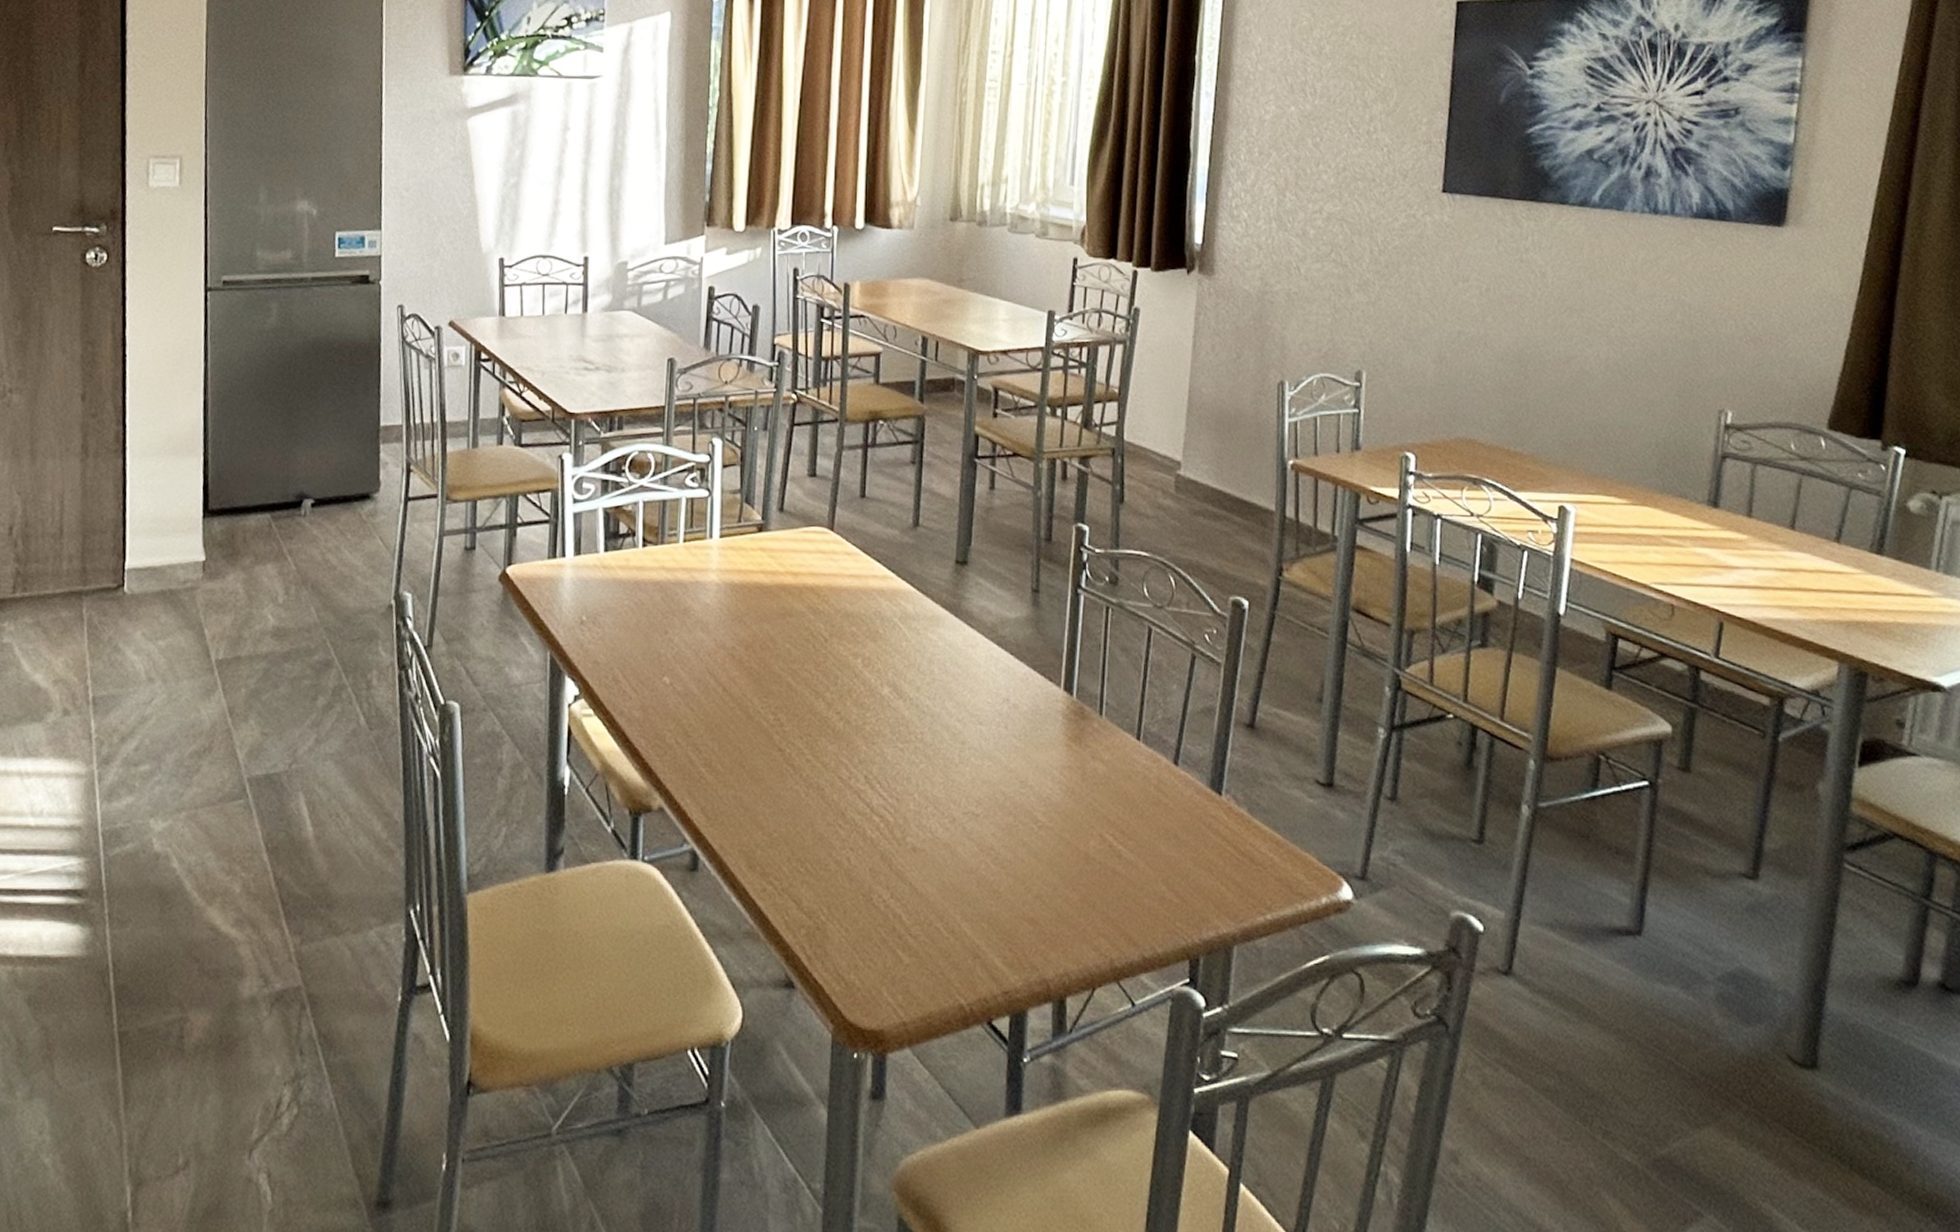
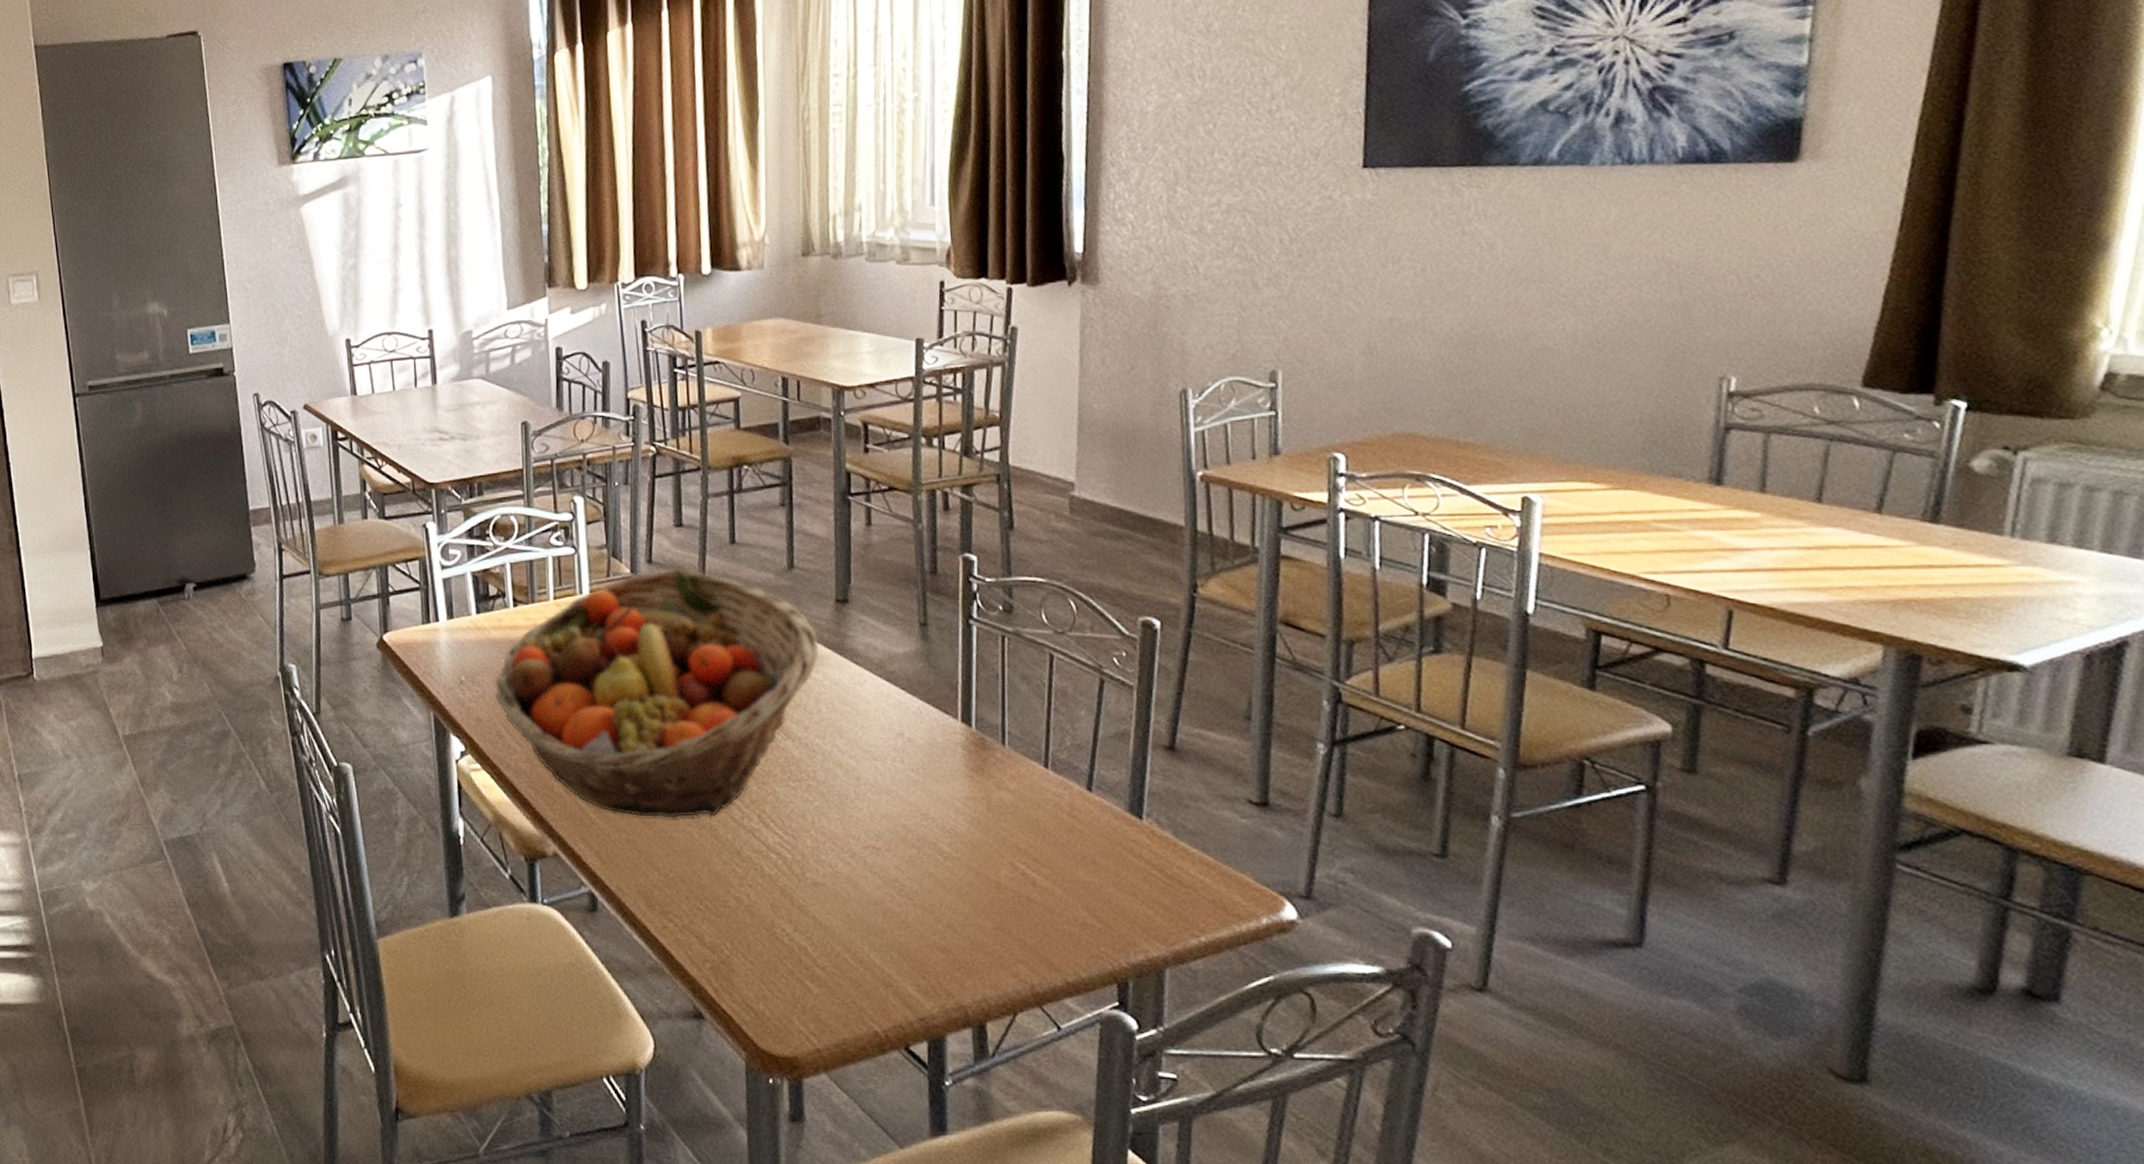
fruit basket: none [615,518,937,775] -> present [494,568,820,818]

